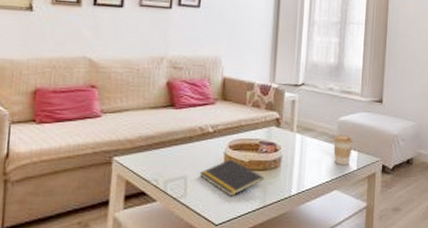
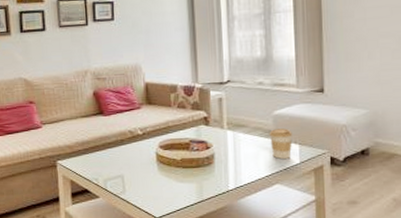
notepad: present [199,159,264,197] -> none [134,158,199,193]

